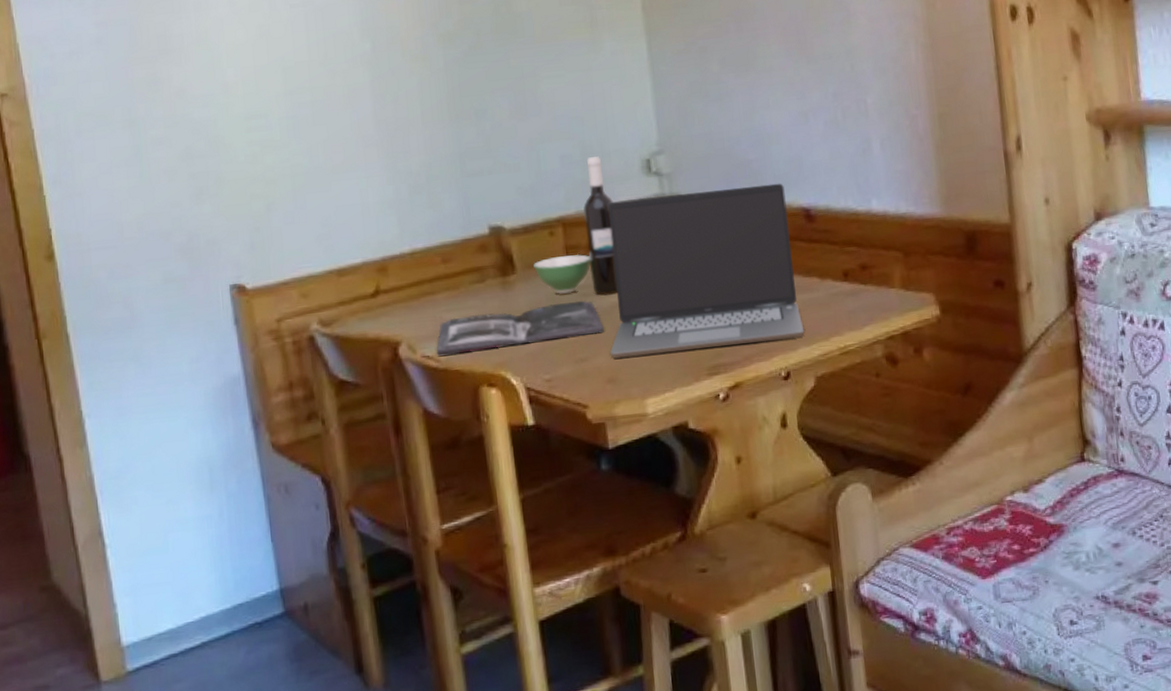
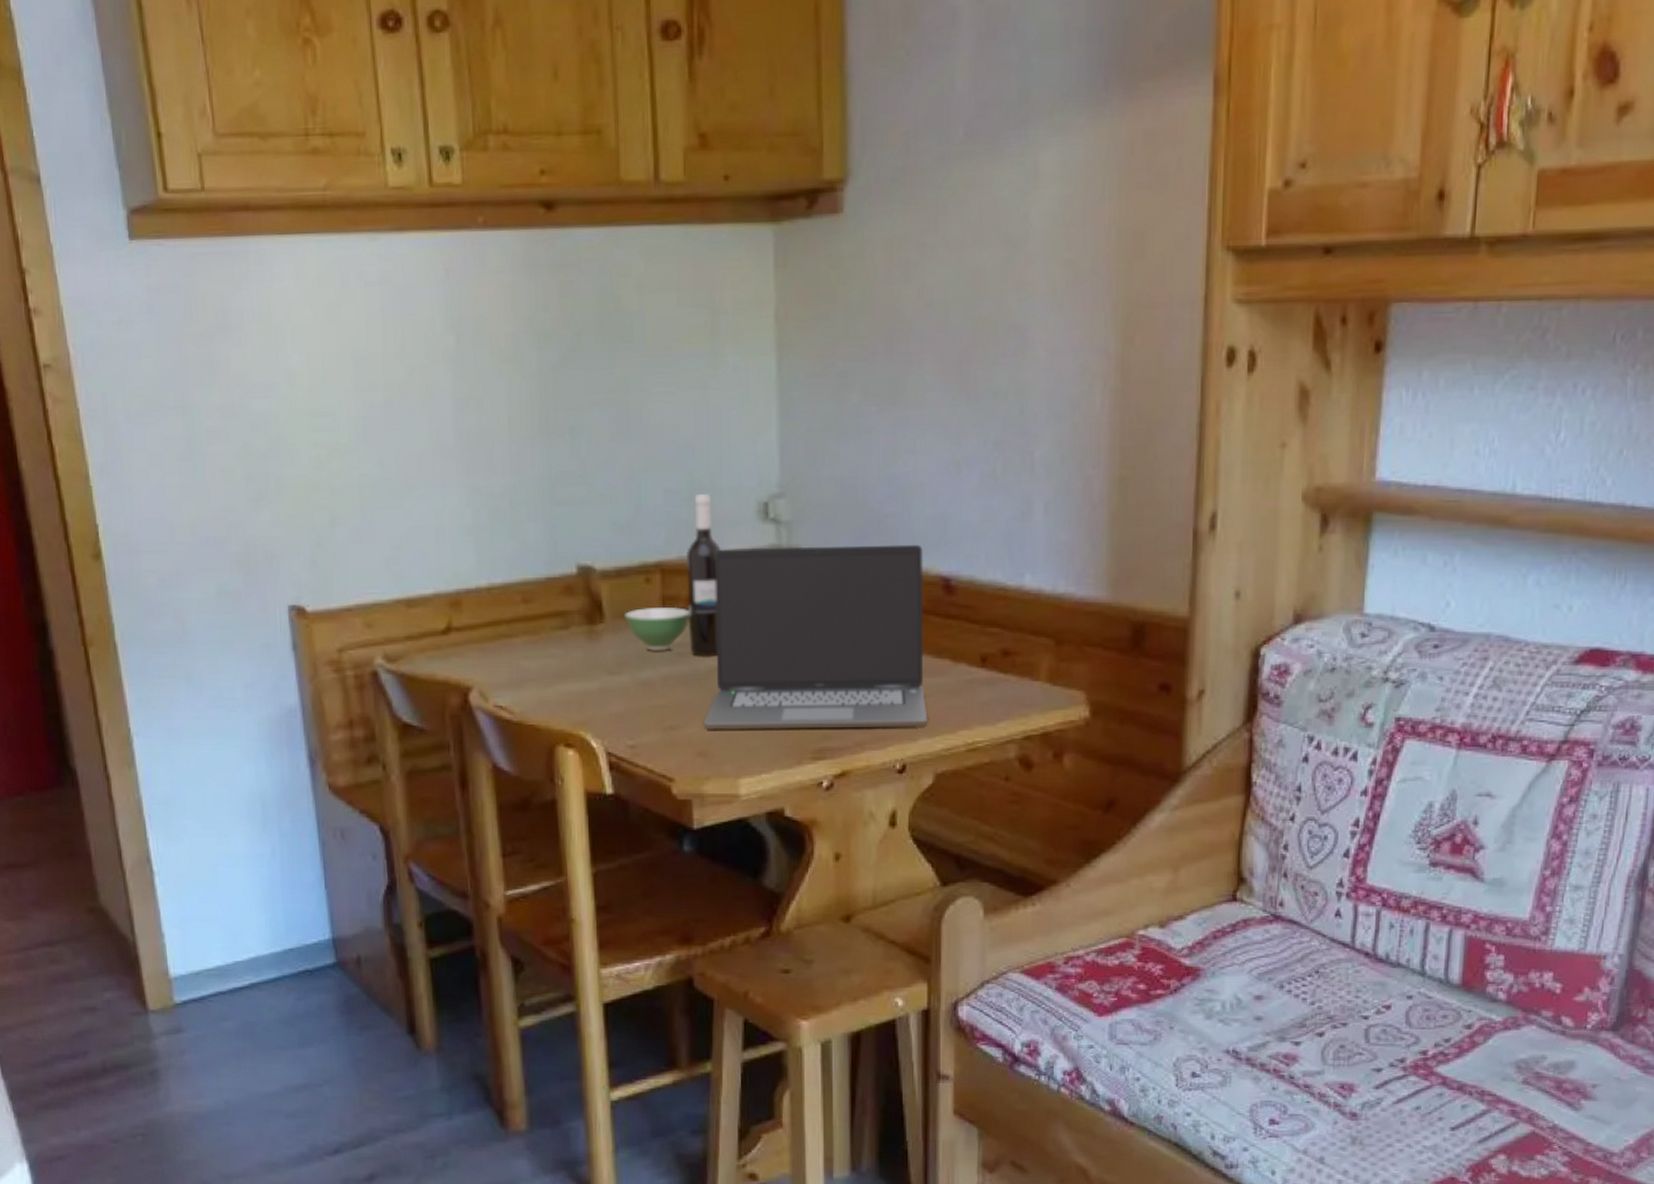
magazine: present [436,300,604,356] -> none [510,660,699,707]

